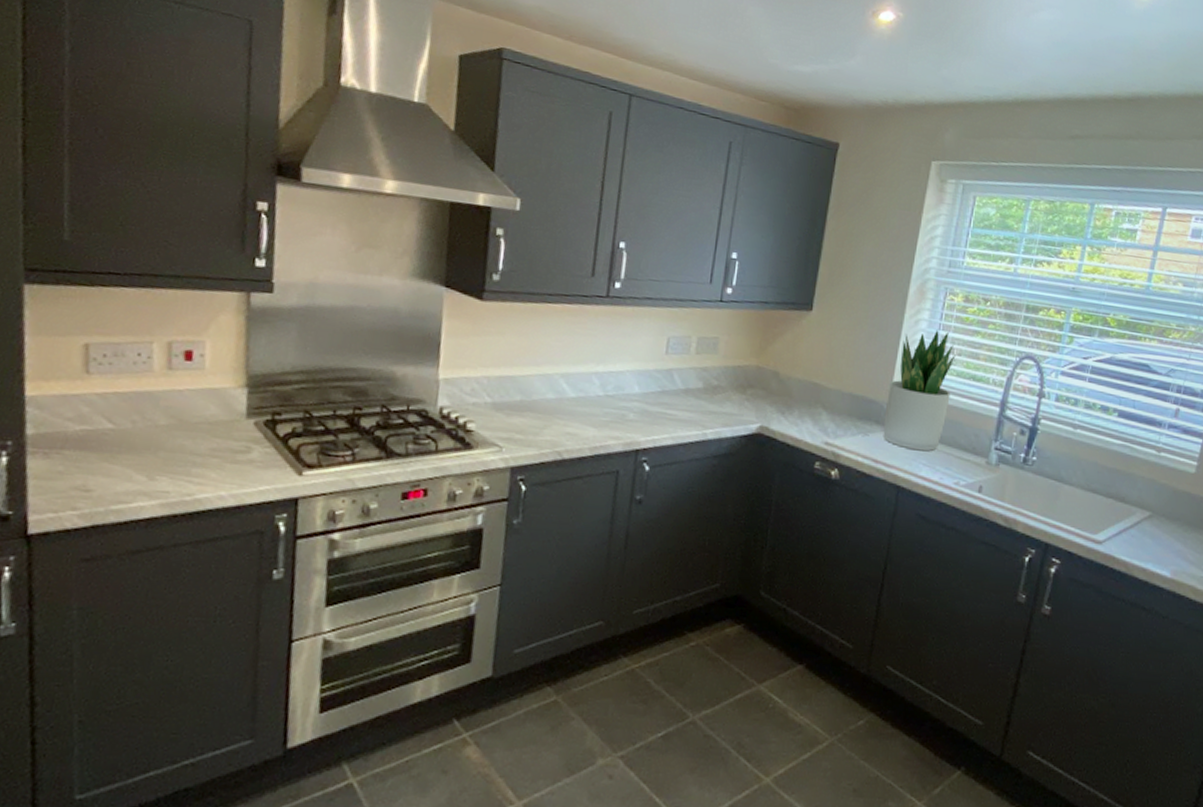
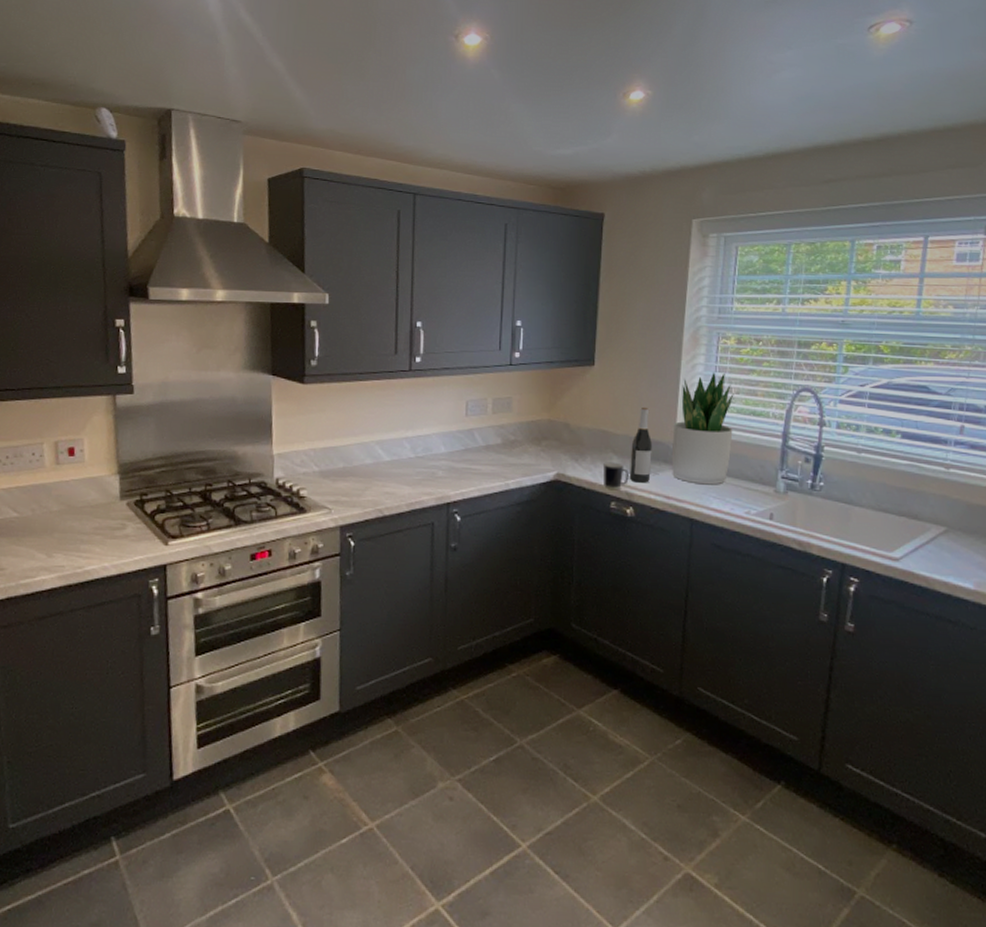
mug: none [809,418,837,449] -> present [603,462,629,489]
wine bottle: none [837,360,866,444] -> present [629,406,653,483]

